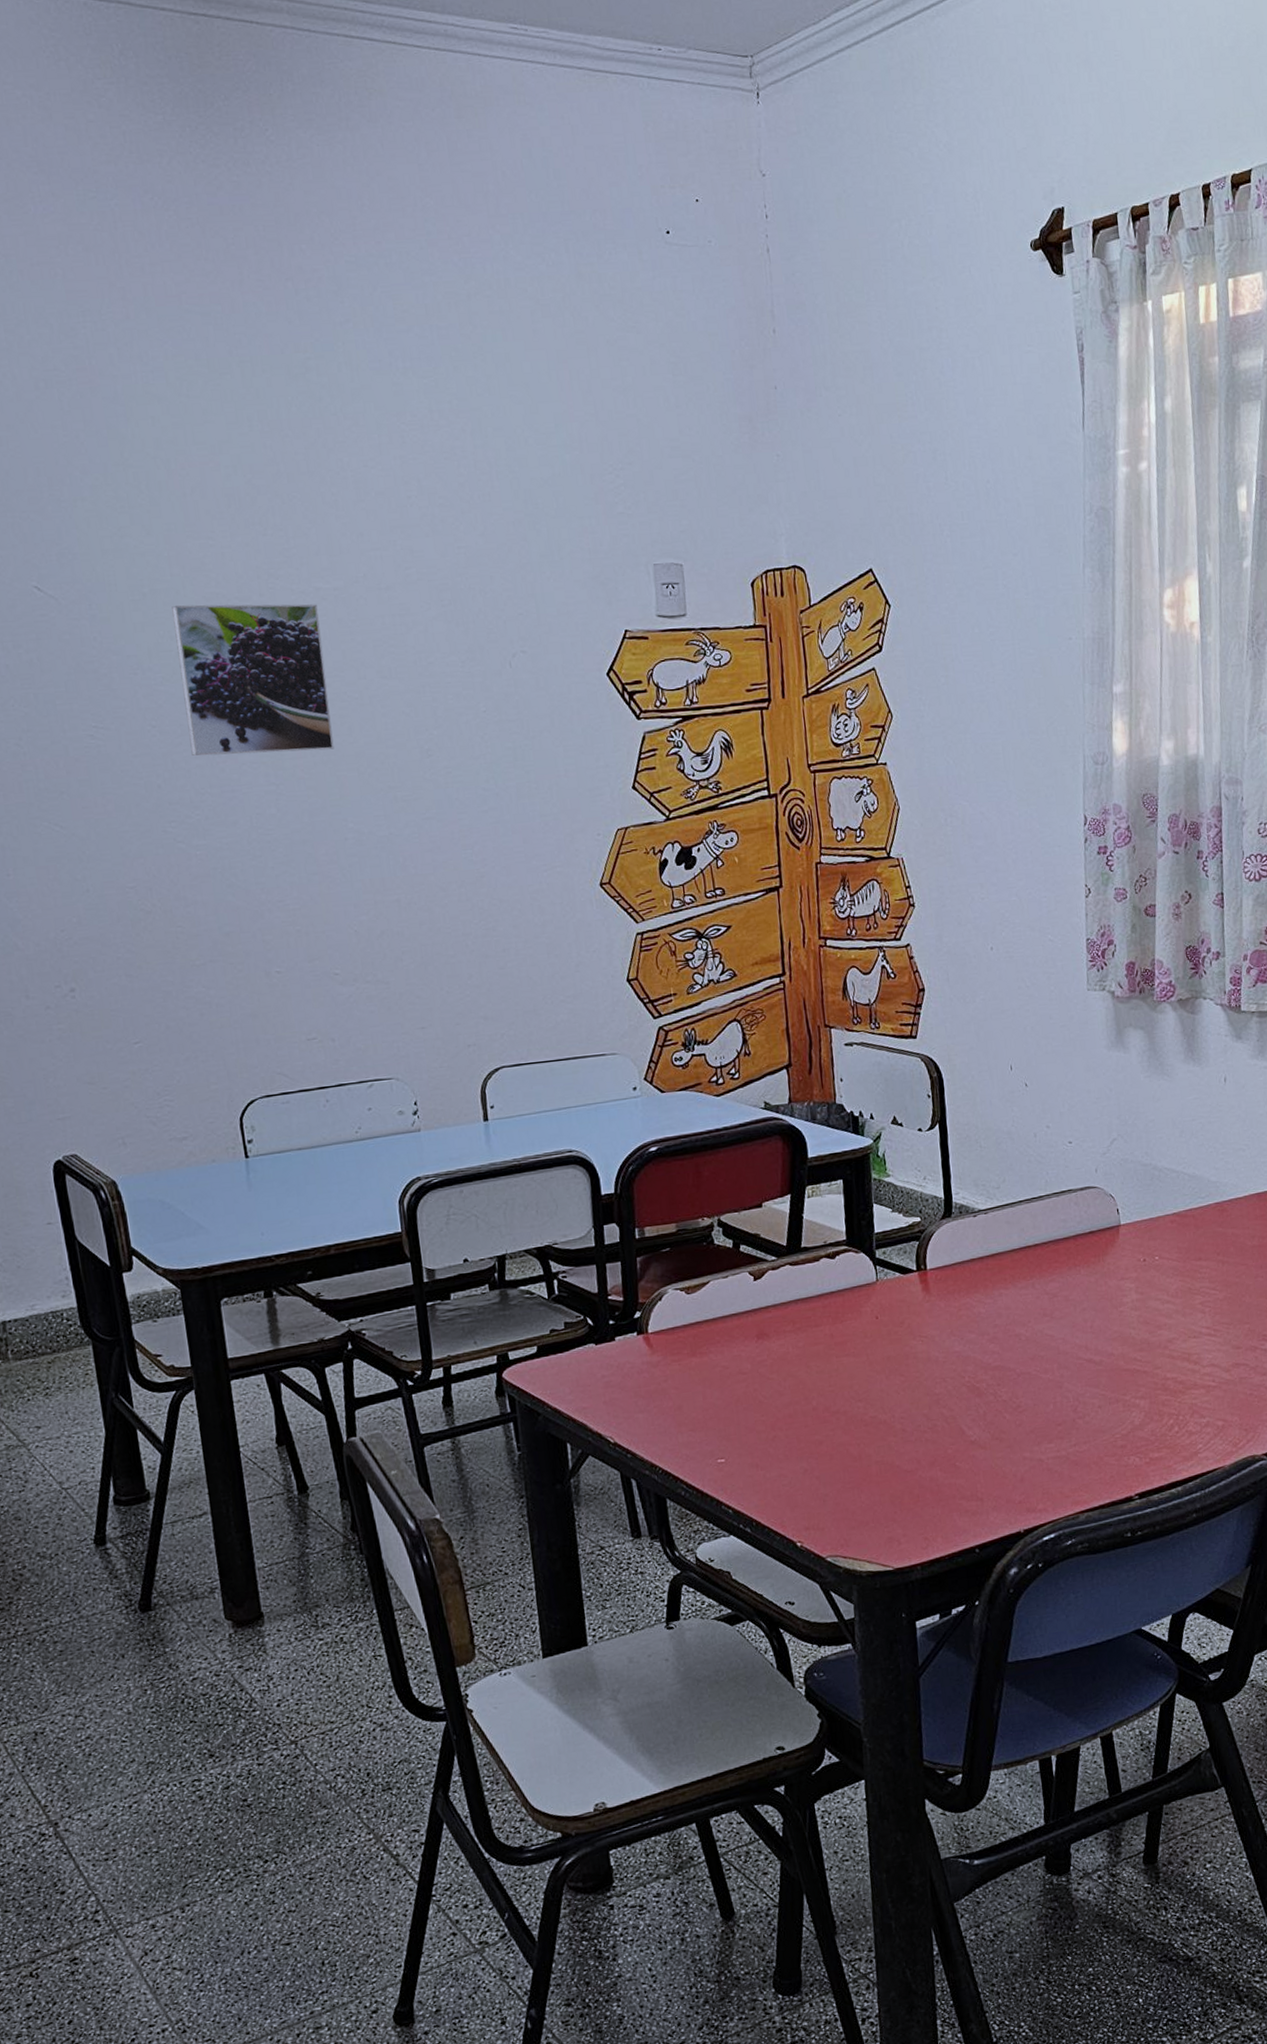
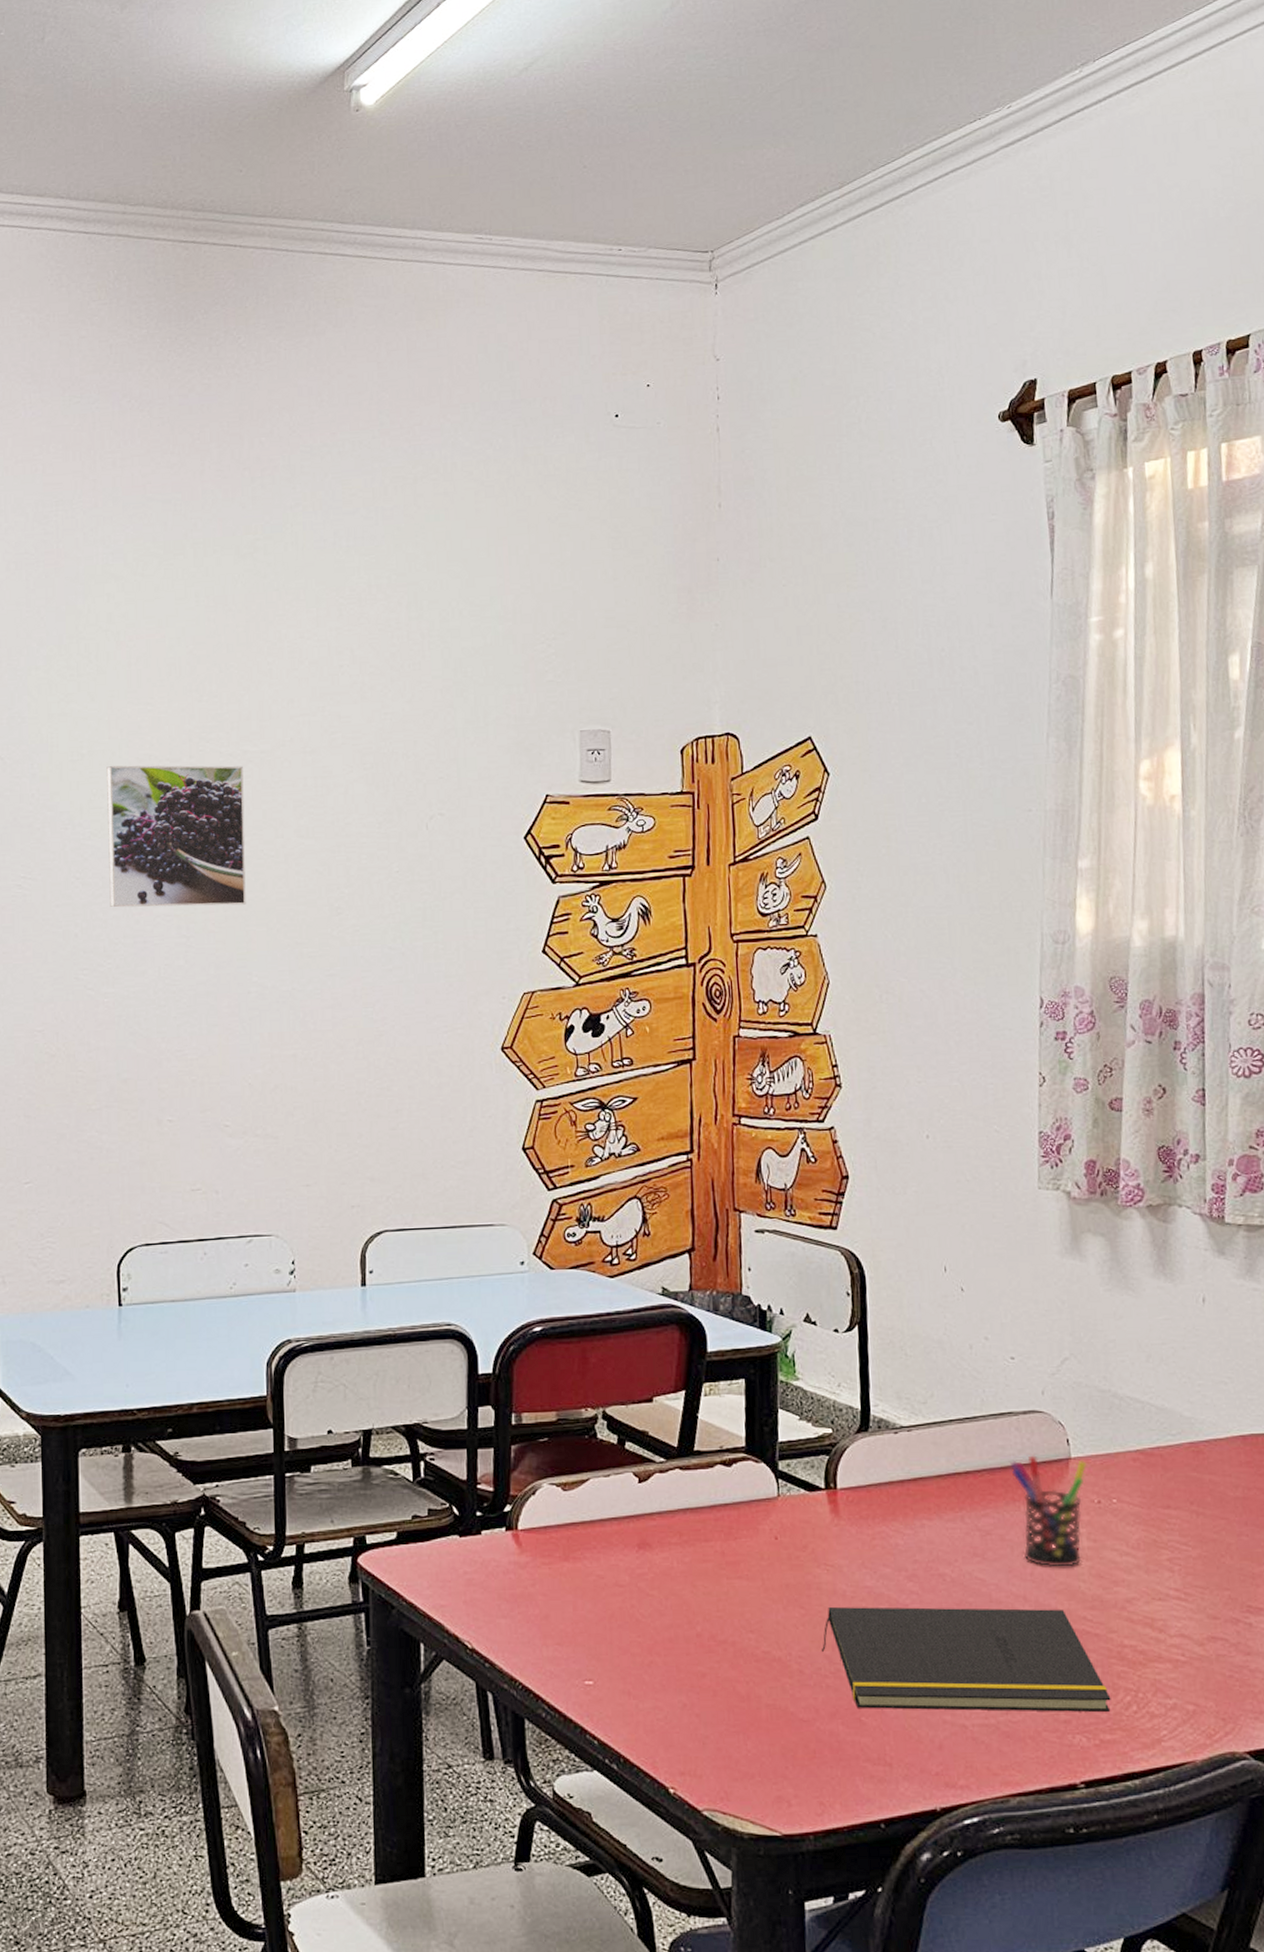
notepad: none [919,1353,1158,1455] -> present [821,1606,1111,1713]
pen holder: none [1070,1225,1135,1320] -> present [1009,1455,1088,1567]

